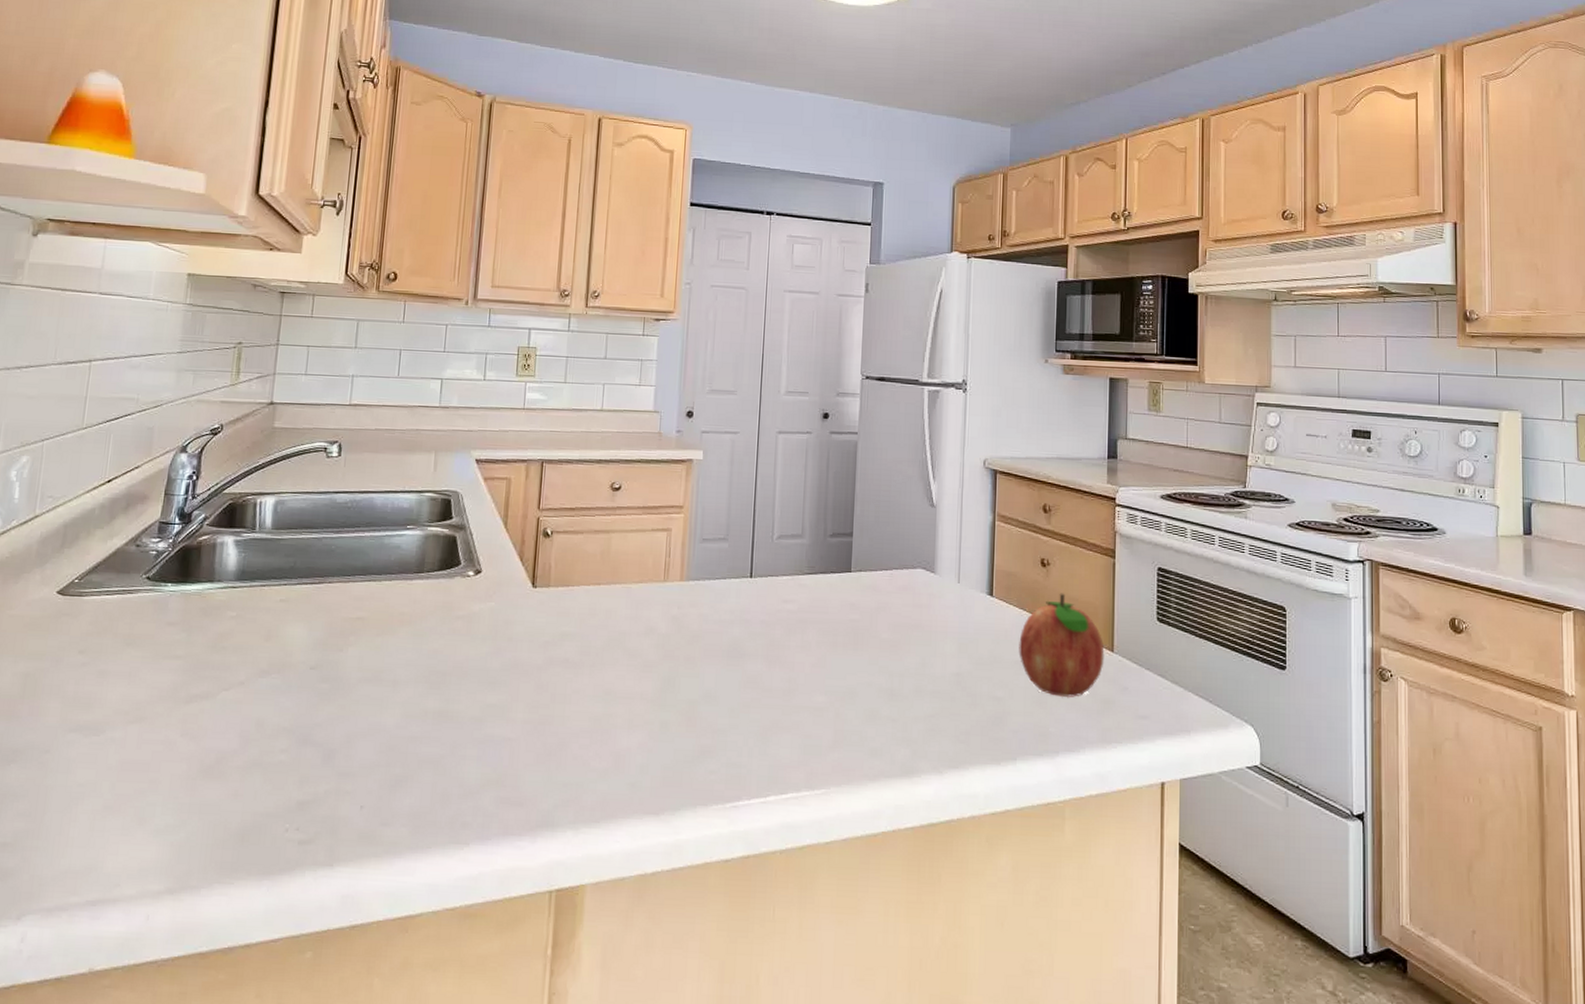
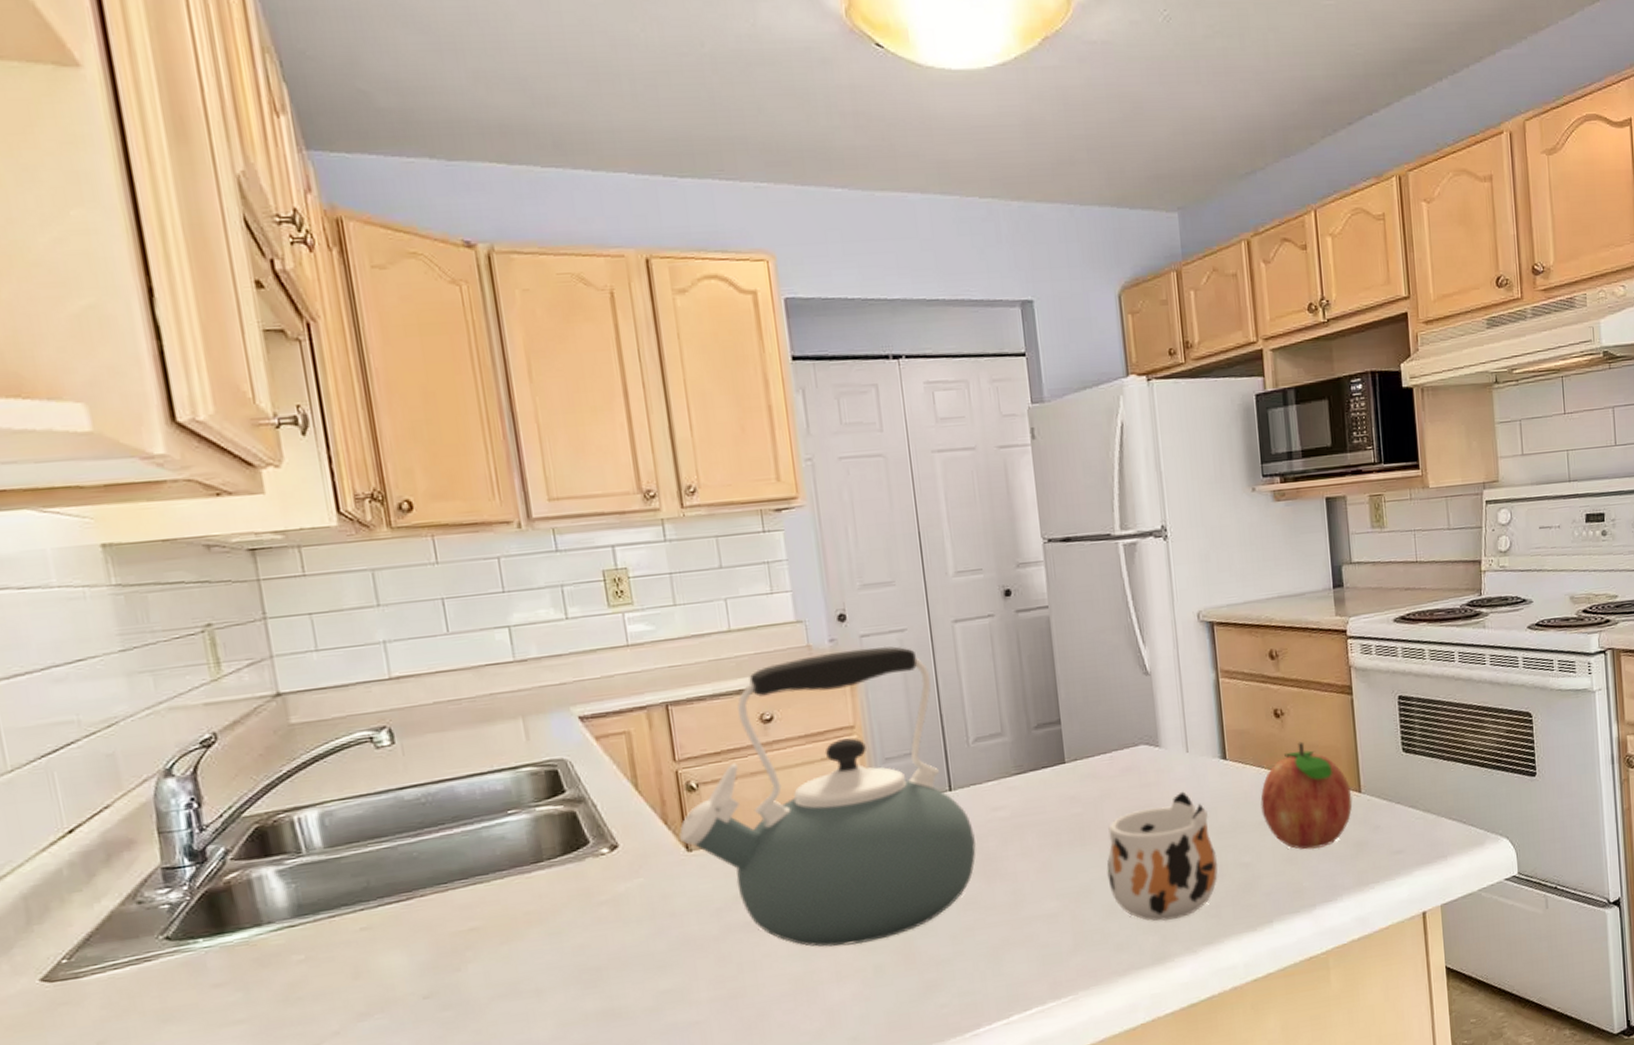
kettle: none [529,441,765,699] -> present [679,646,976,947]
mug: none [872,618,973,737] -> present [1107,791,1218,921]

